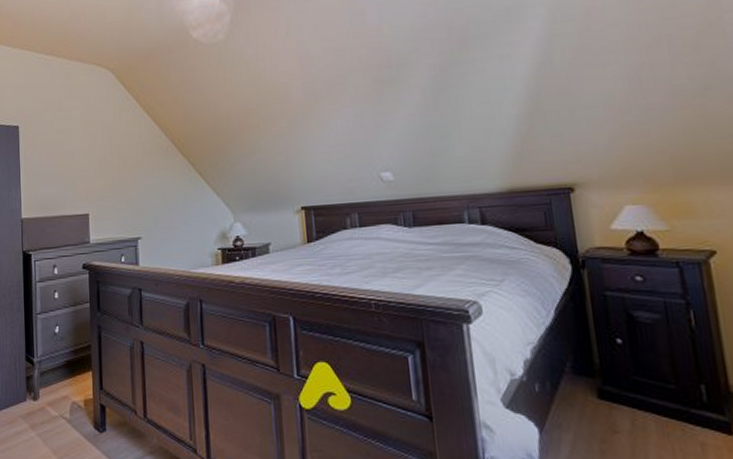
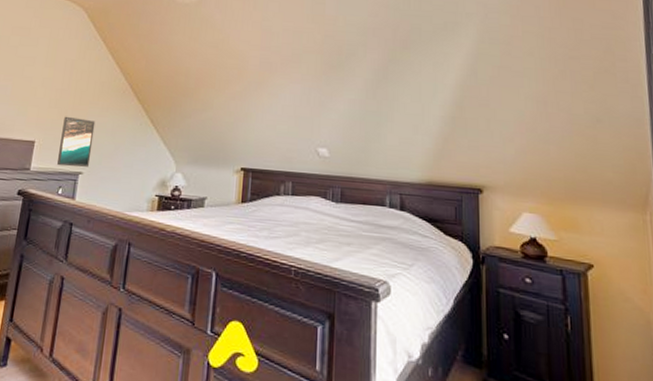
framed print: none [112,183,147,235] -> present [57,116,96,167]

